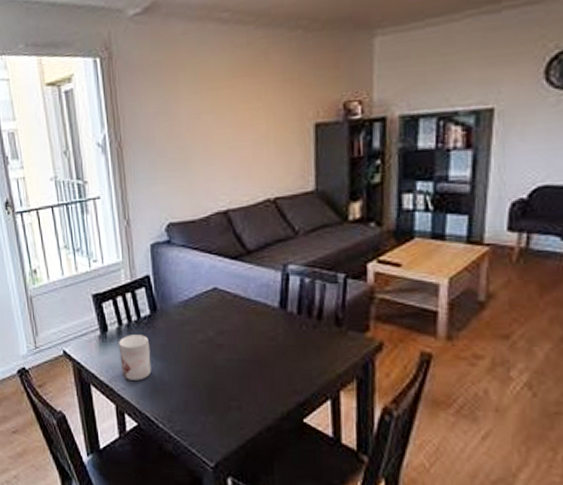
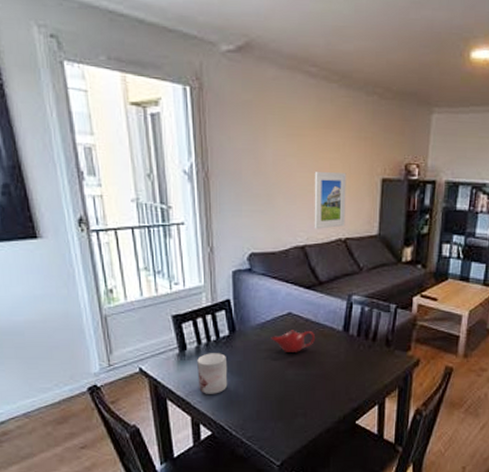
teapot: none [195,307,246,334] -> present [271,330,315,352]
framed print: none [233,123,274,190] -> present [314,172,347,229]

